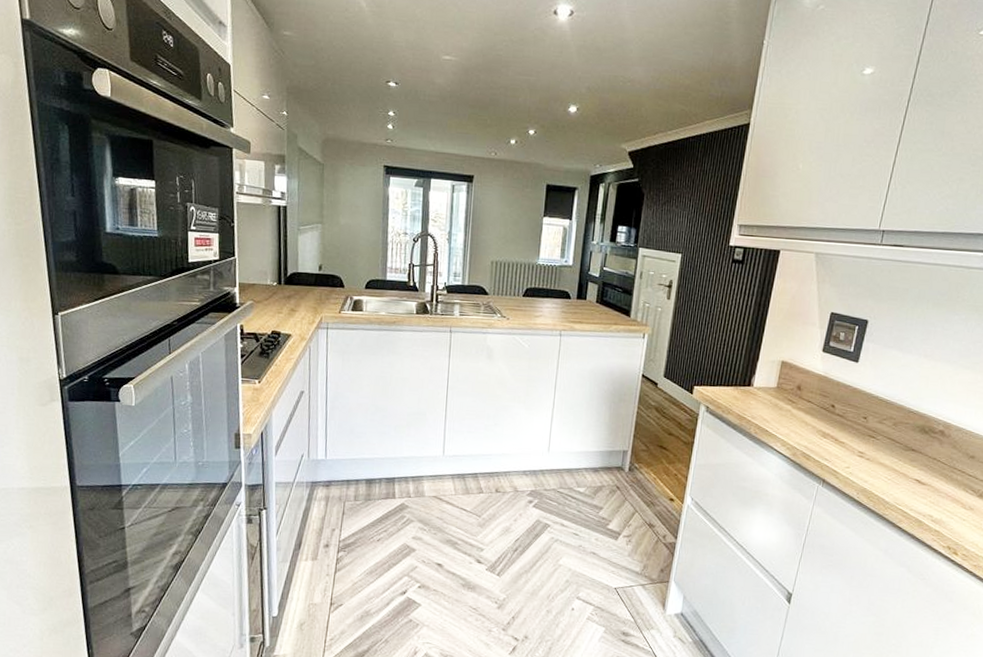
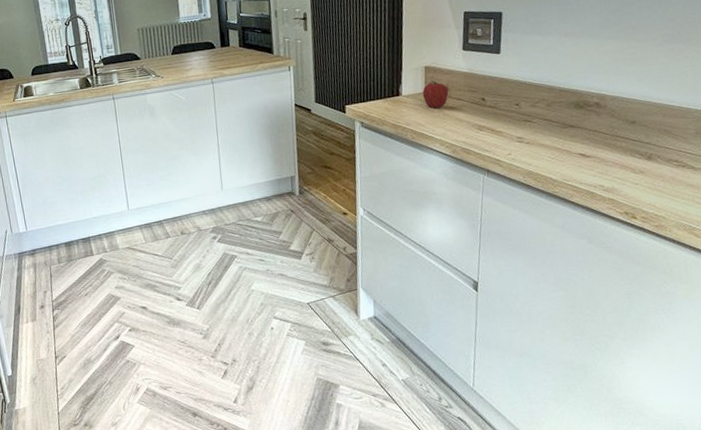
fruit: none [773,376,801,407] -> present [422,80,449,109]

